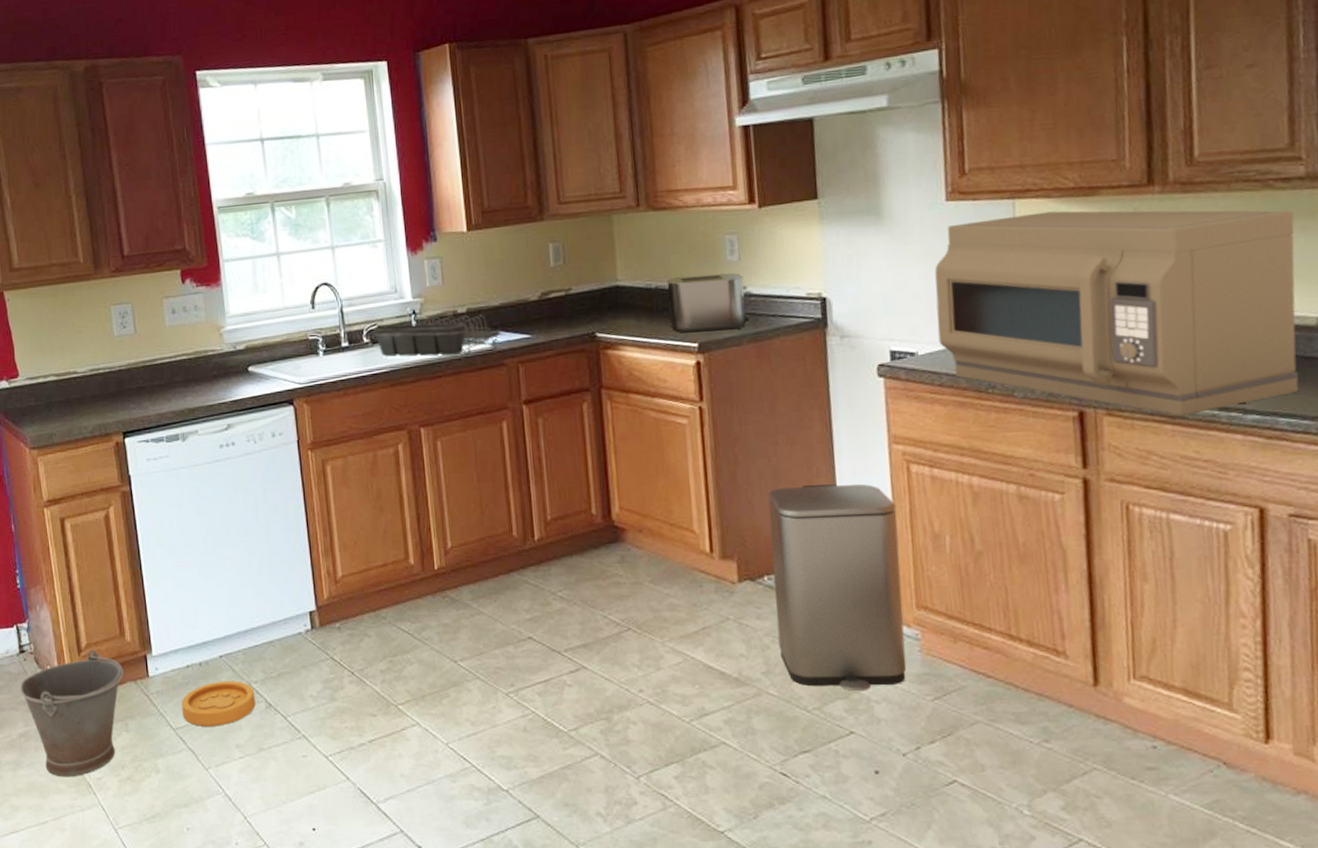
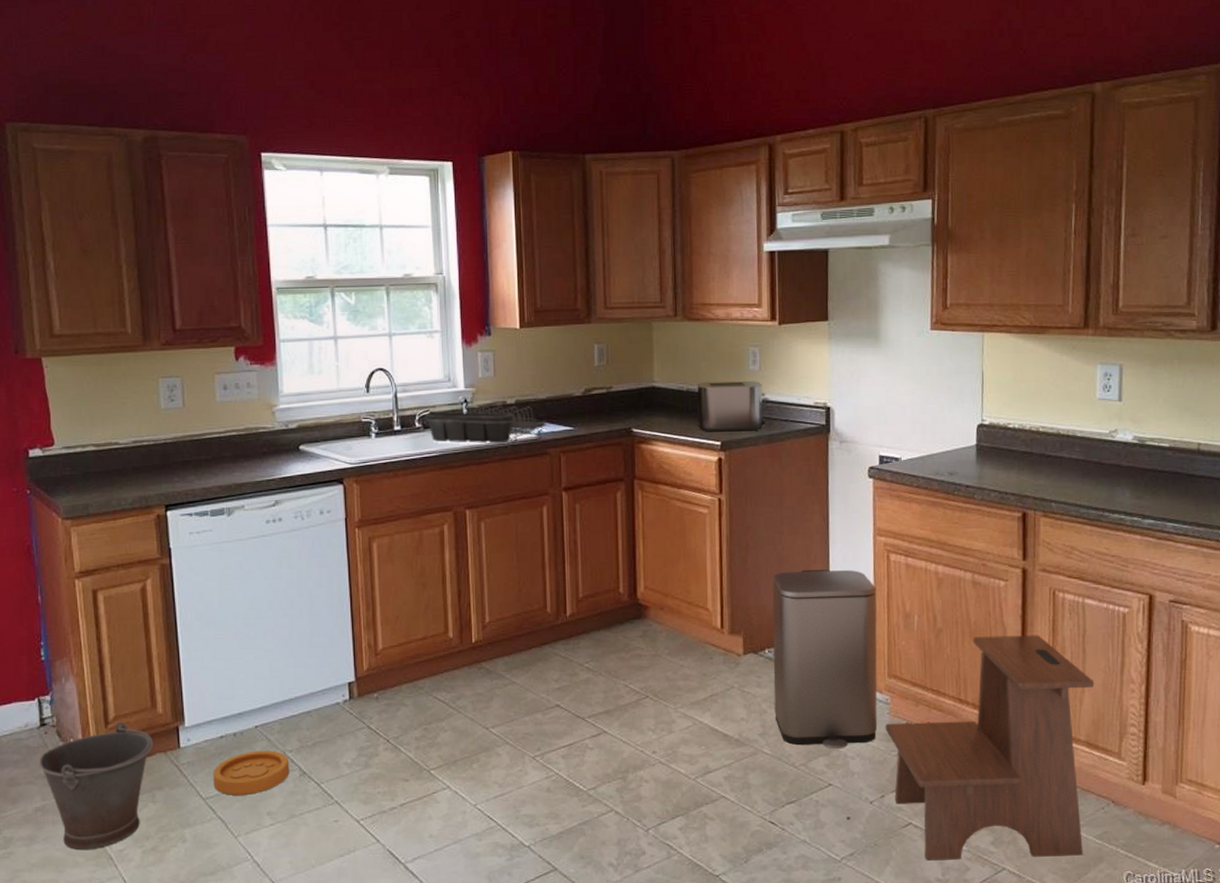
step stool: none [916,558,1190,828] -> present [885,635,1095,861]
microwave: present [935,210,1299,417] -> none [918,344,1187,519]

